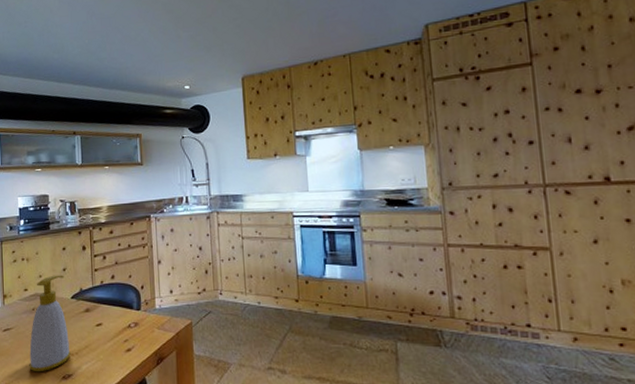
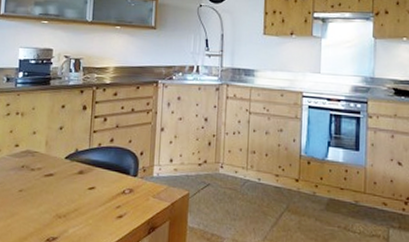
soap bottle: present [29,275,71,372] -> none [11,132,60,233]

